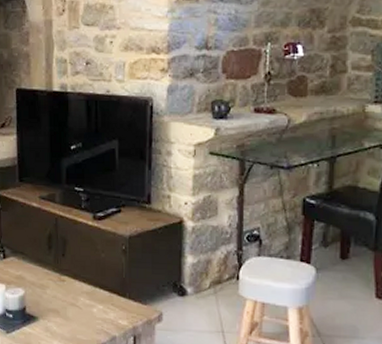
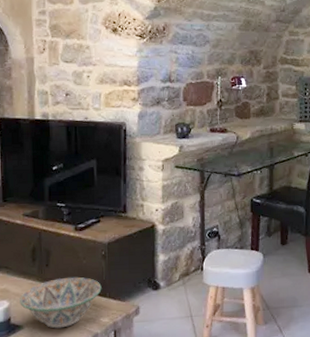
decorative bowl: none [35,270,121,326] -> present [20,277,102,329]

